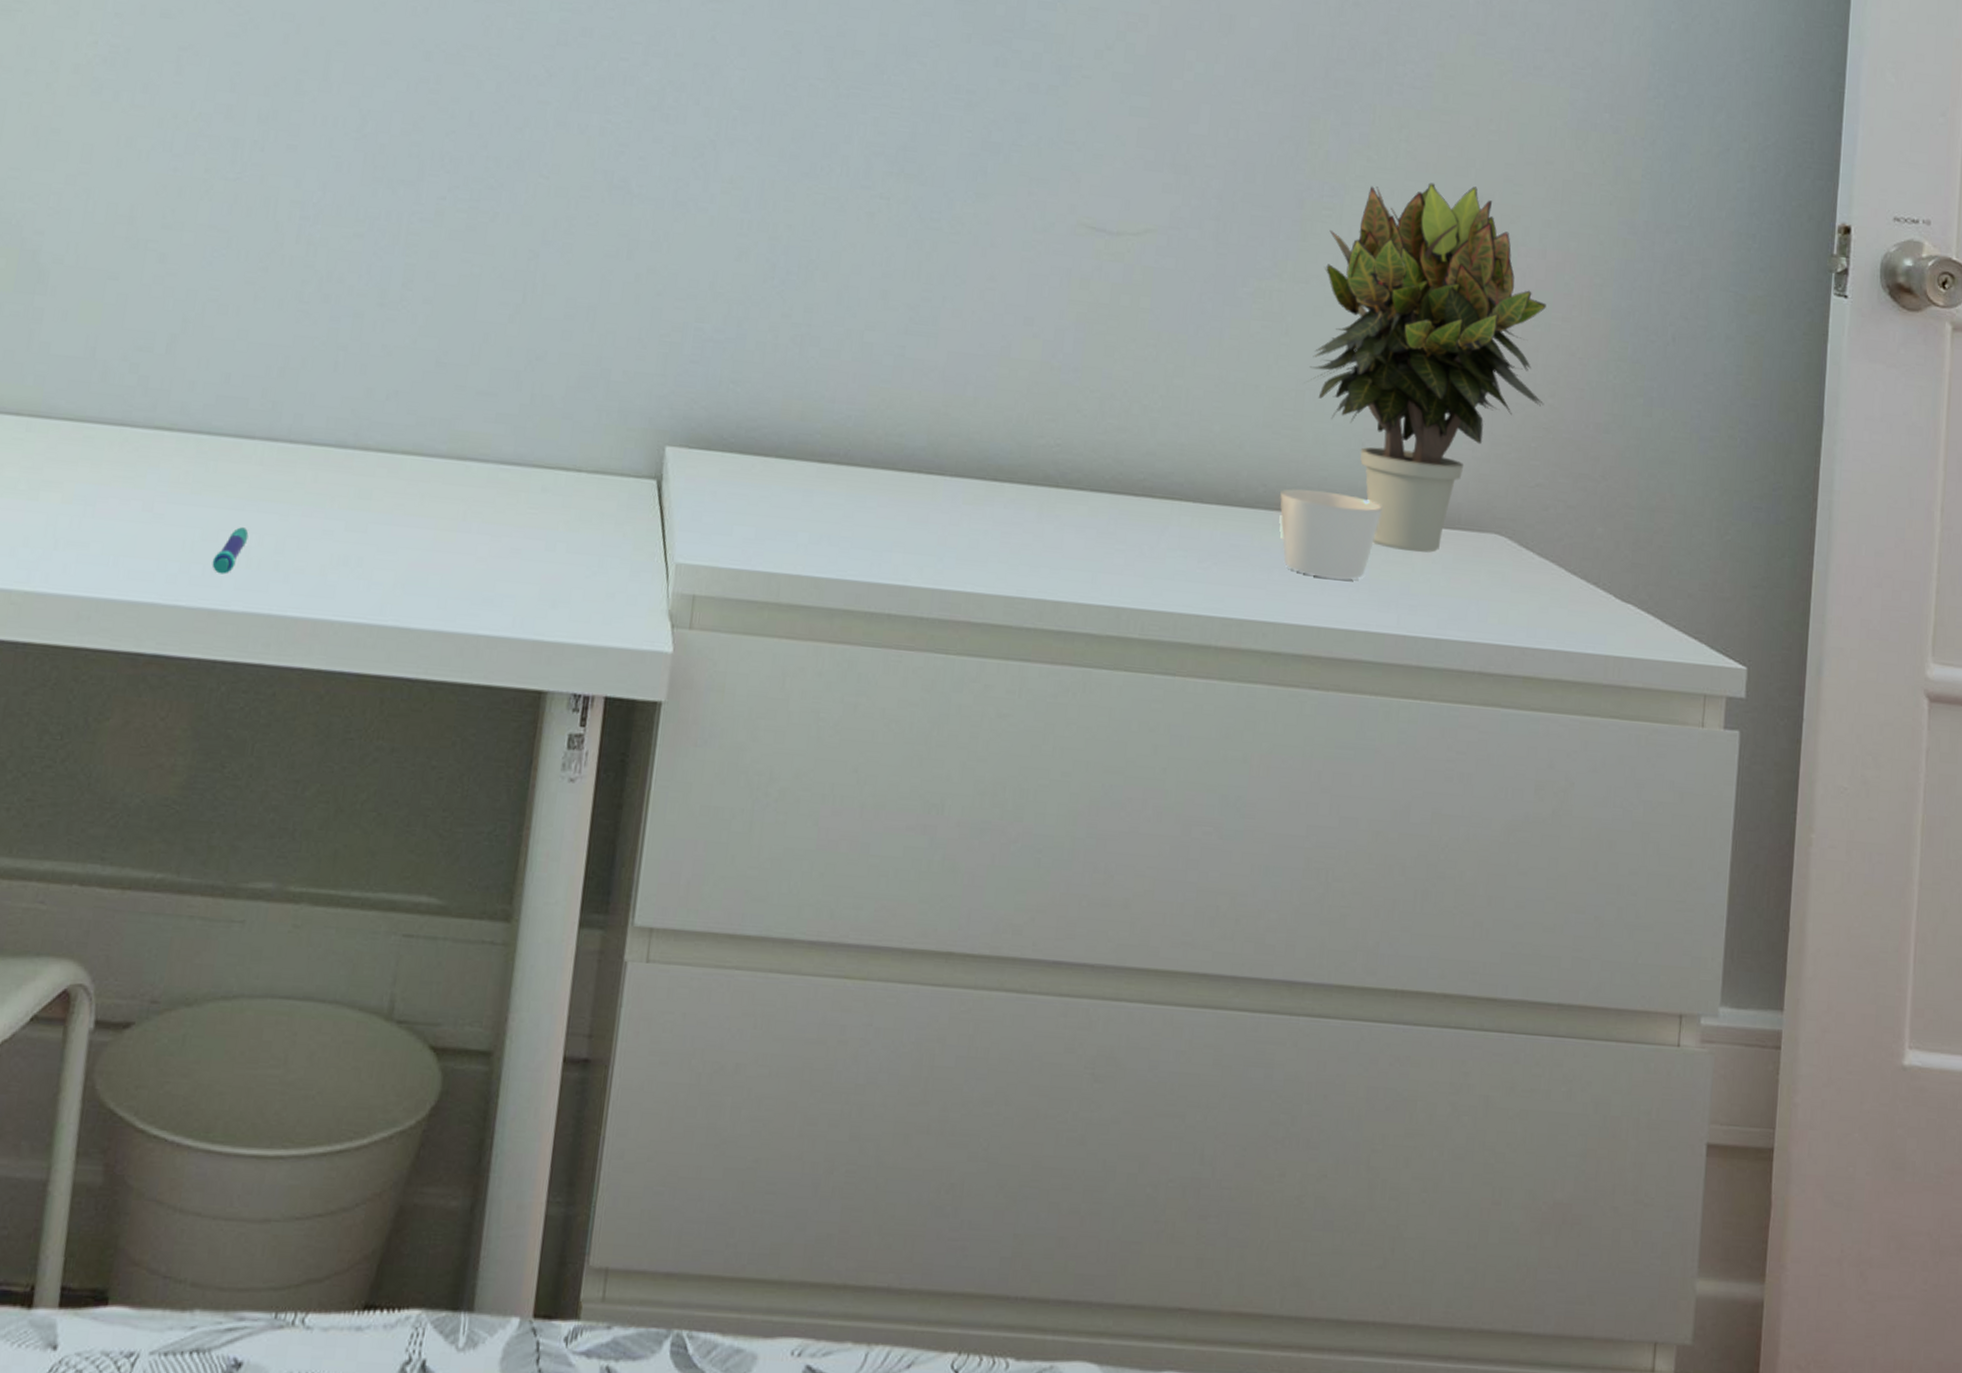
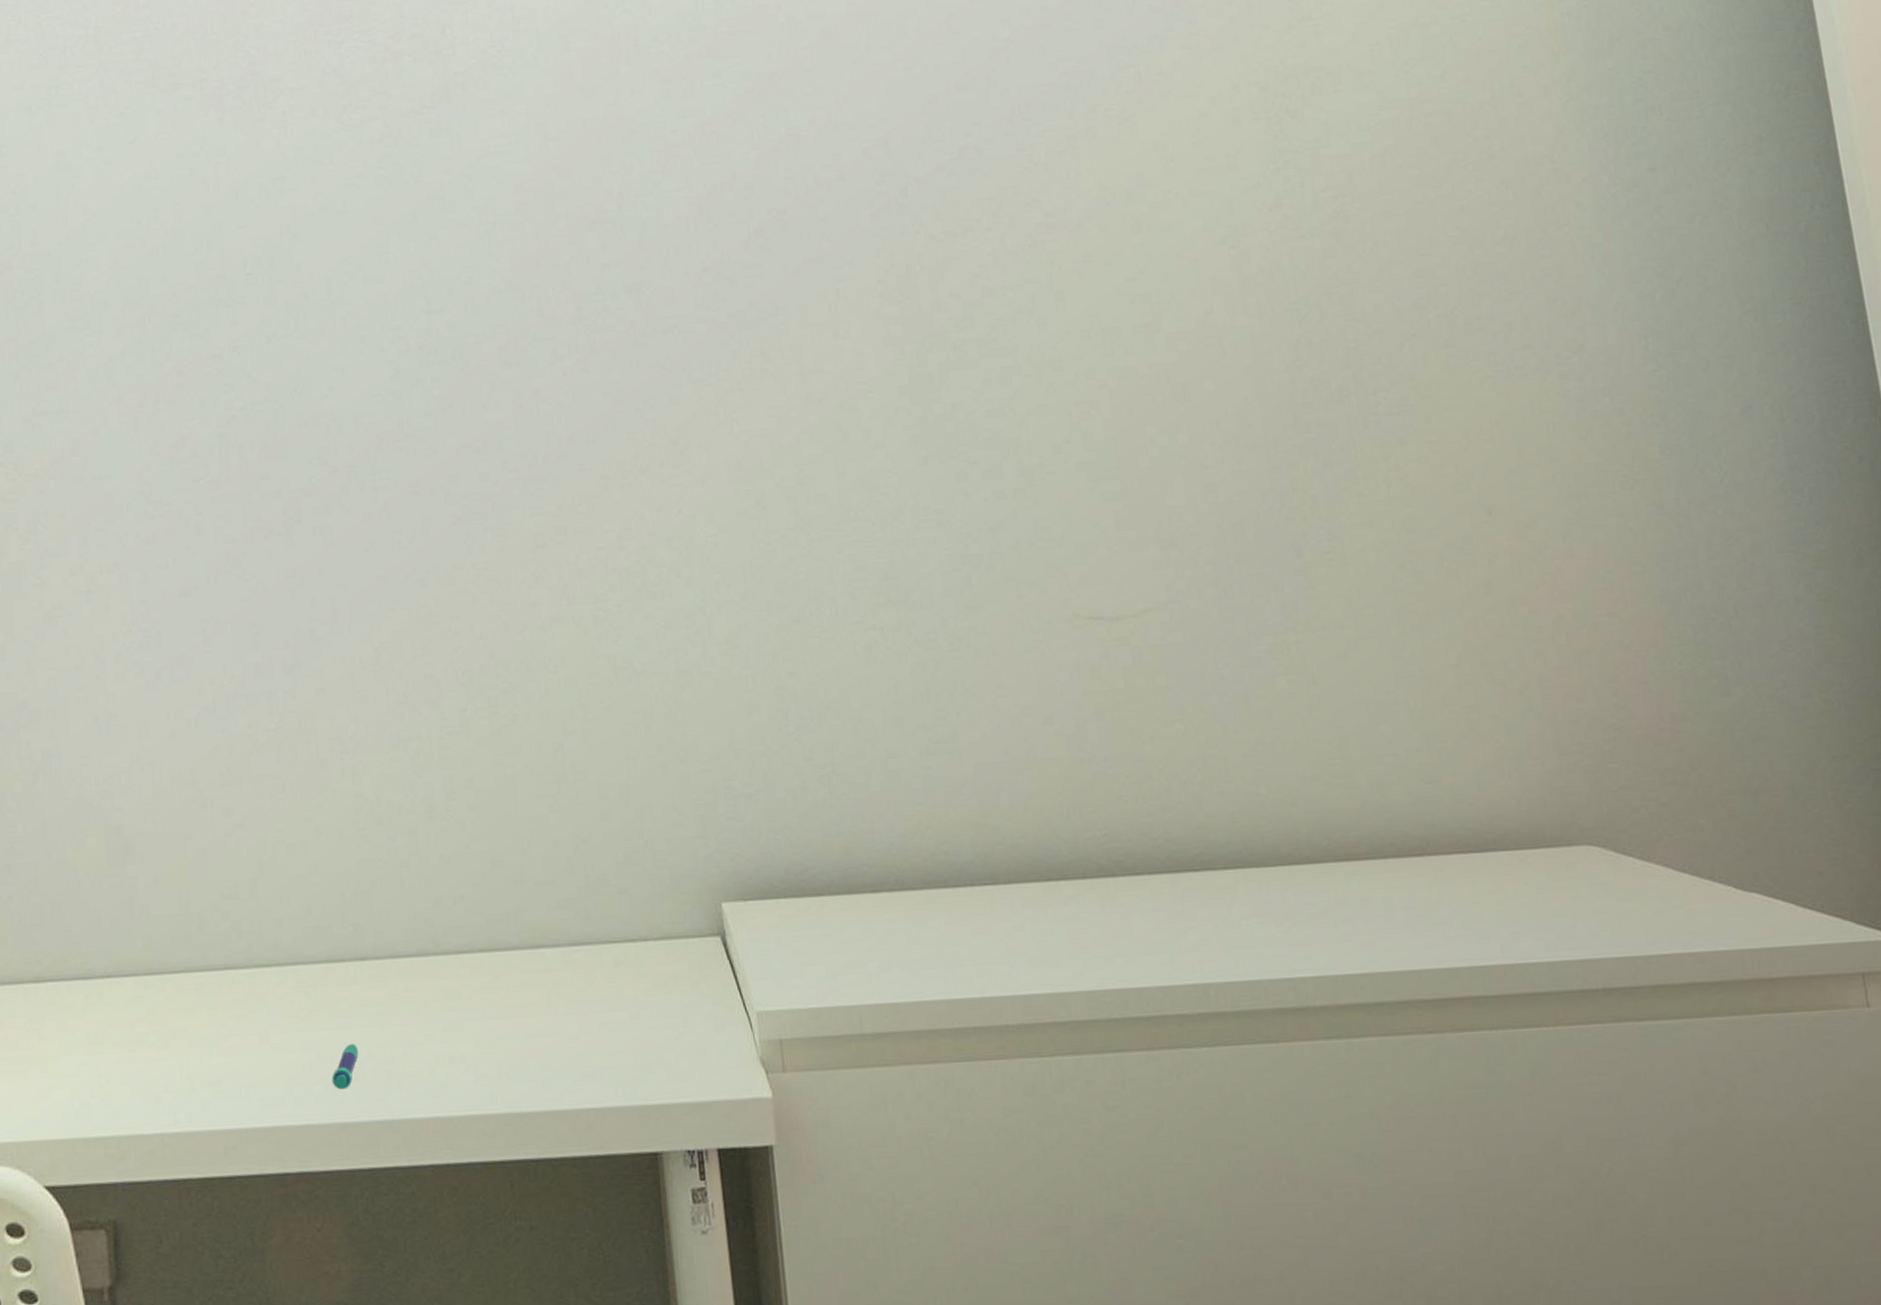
candle: present [1280,488,1384,580] -> none [1345,832,1460,920]
potted plant: present [1306,182,1546,553] -> none [1335,500,1609,879]

